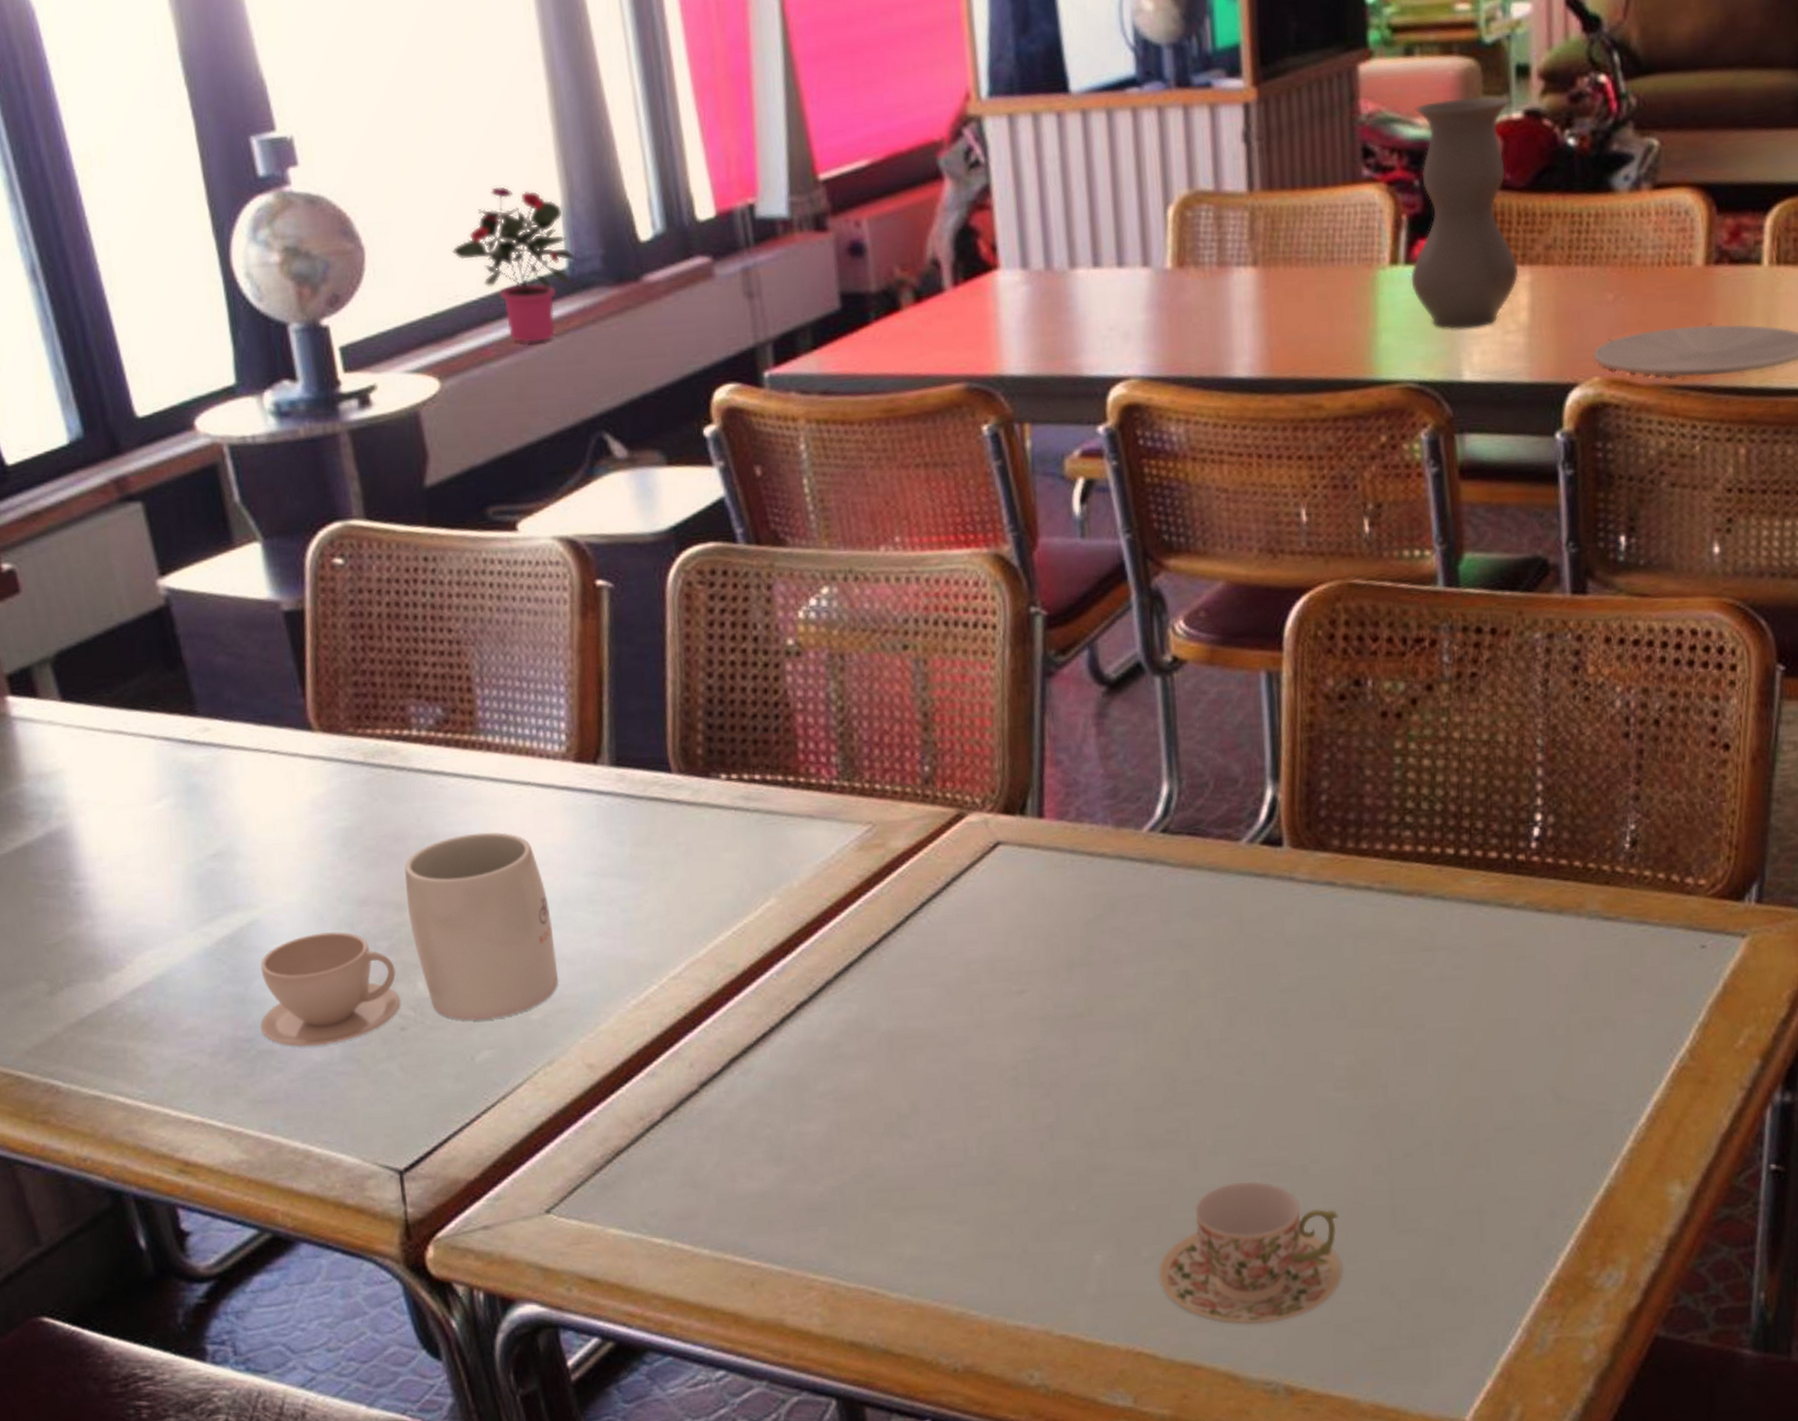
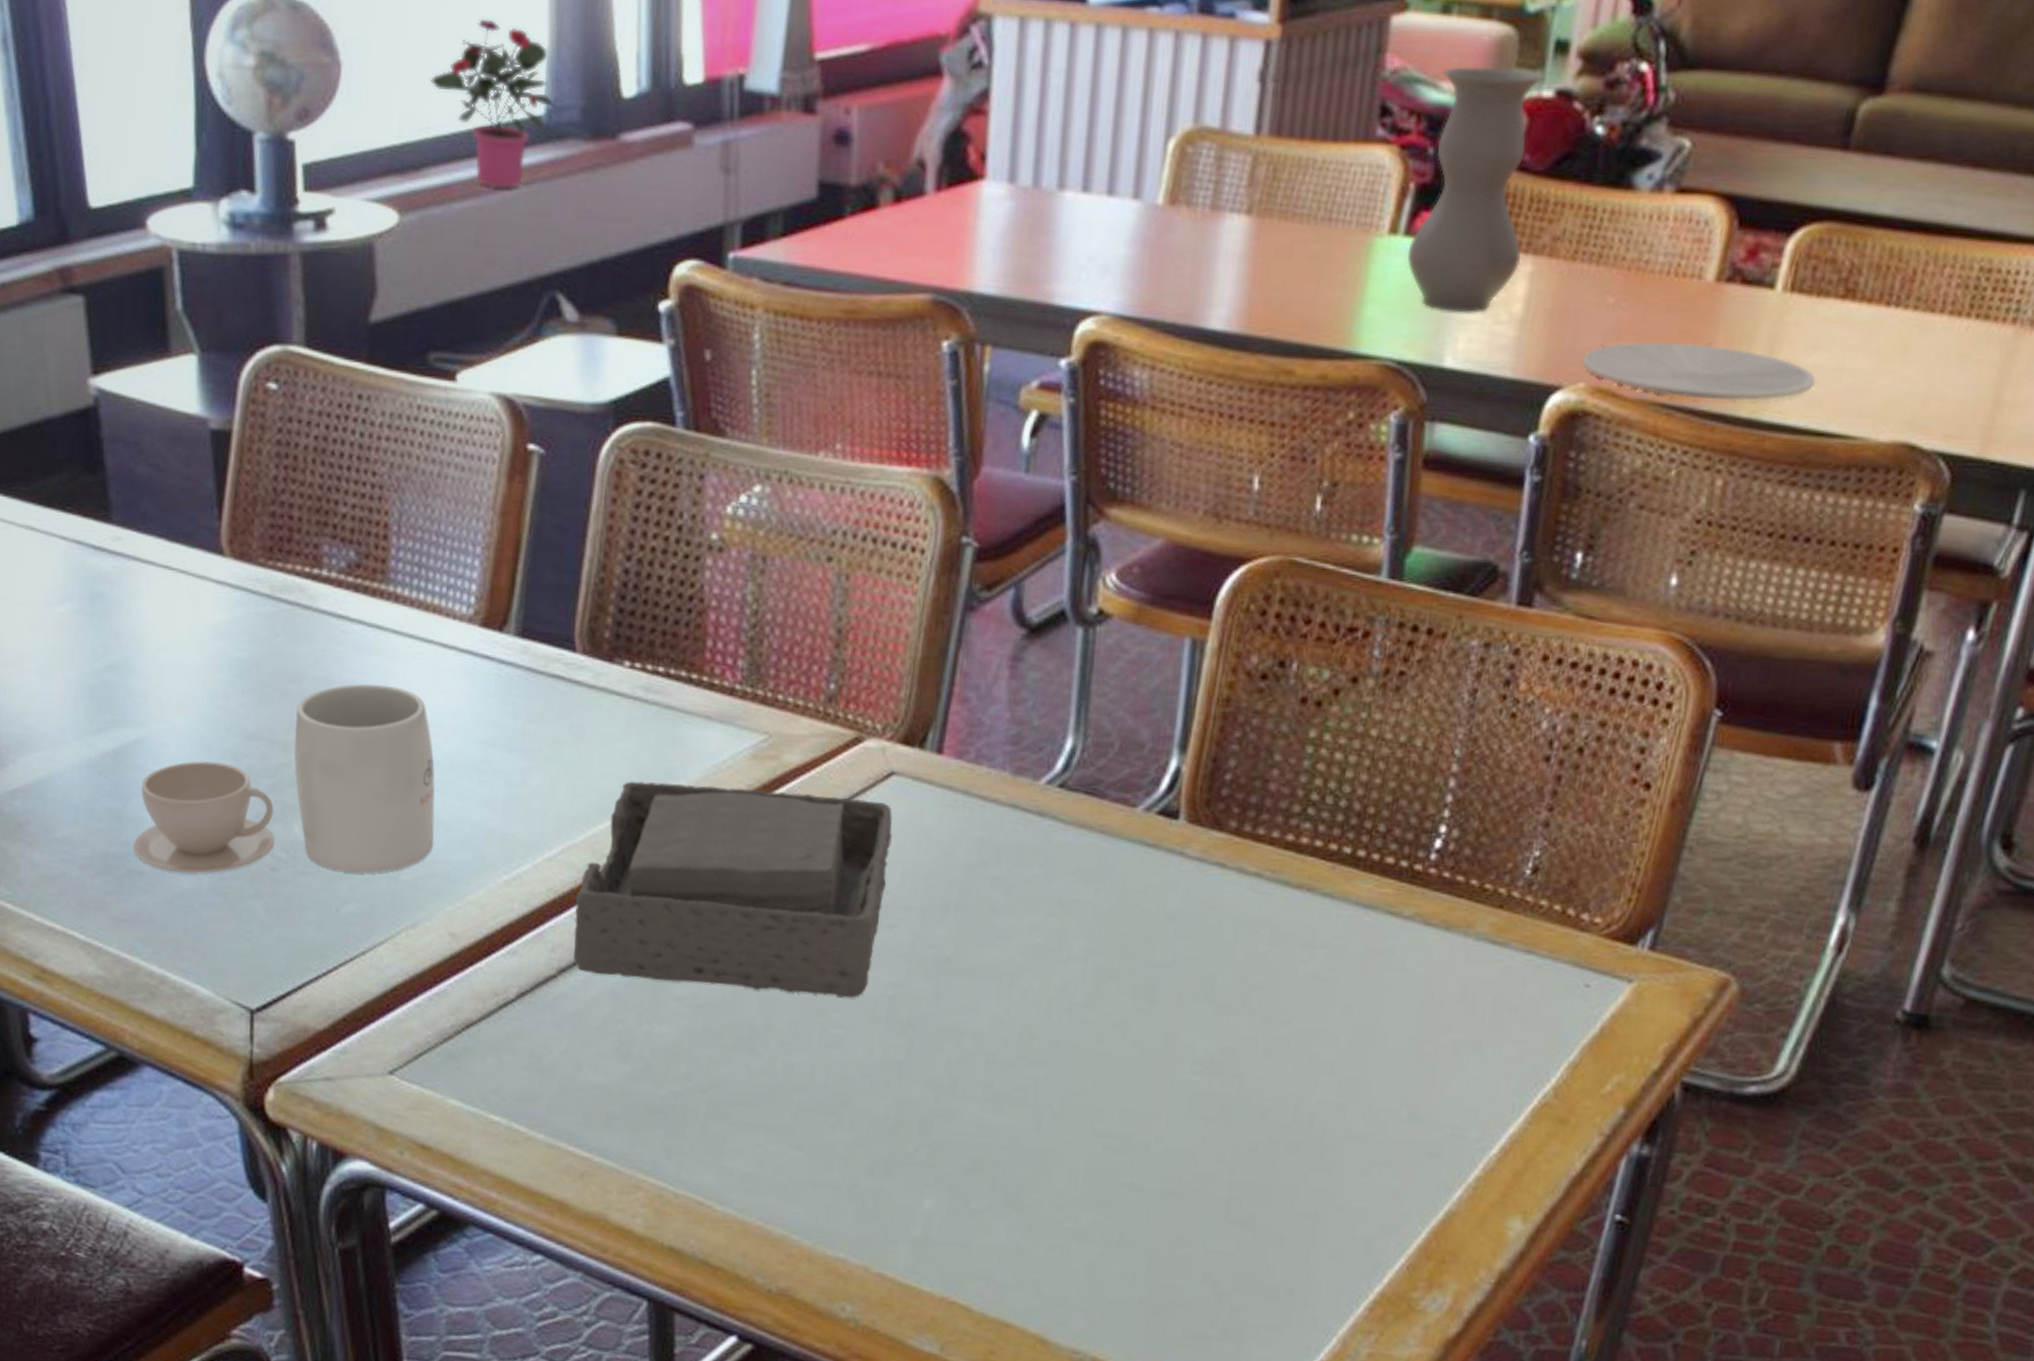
napkin holder: none [706,872,1008,1083] -> present [573,781,893,998]
teacup: present [1158,1181,1343,1326] -> none [984,1150,1173,1295]

